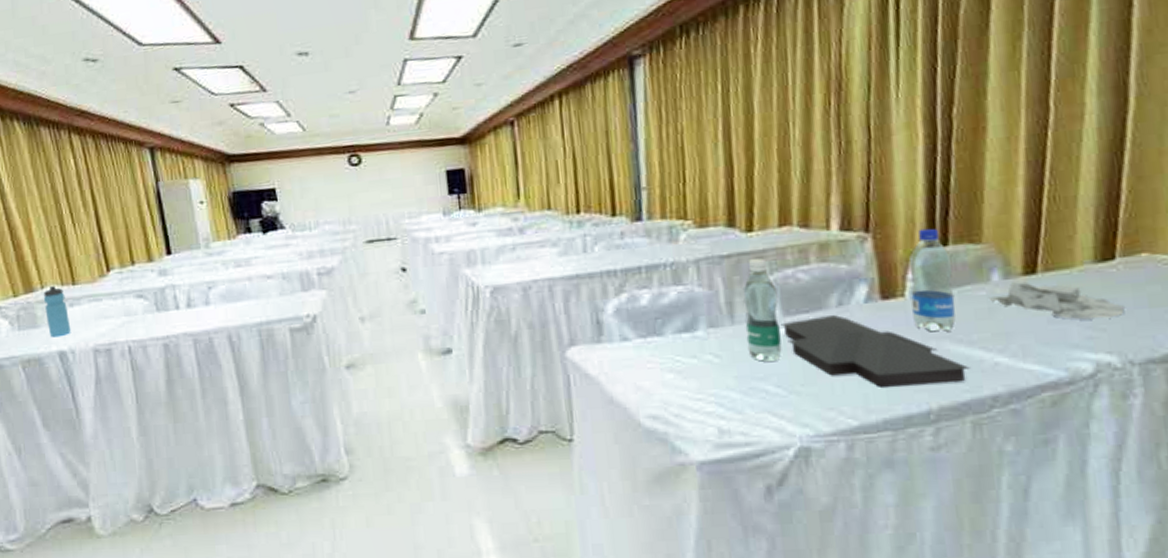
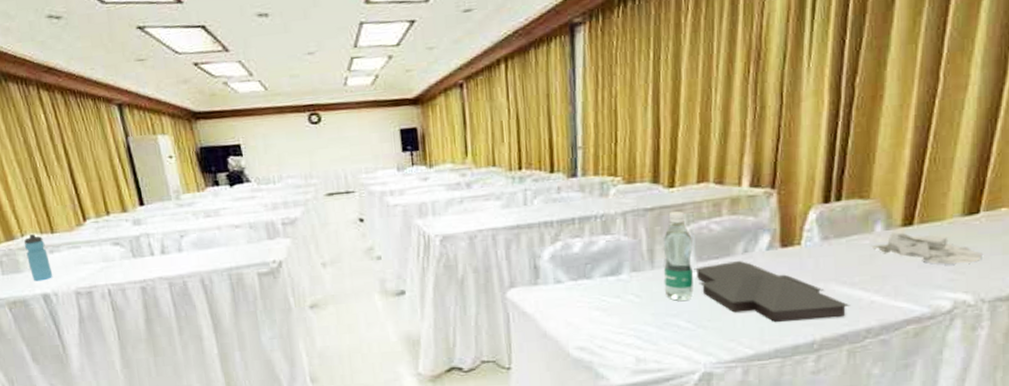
bottle: present [908,228,956,332] -> none [806,185,843,276]

